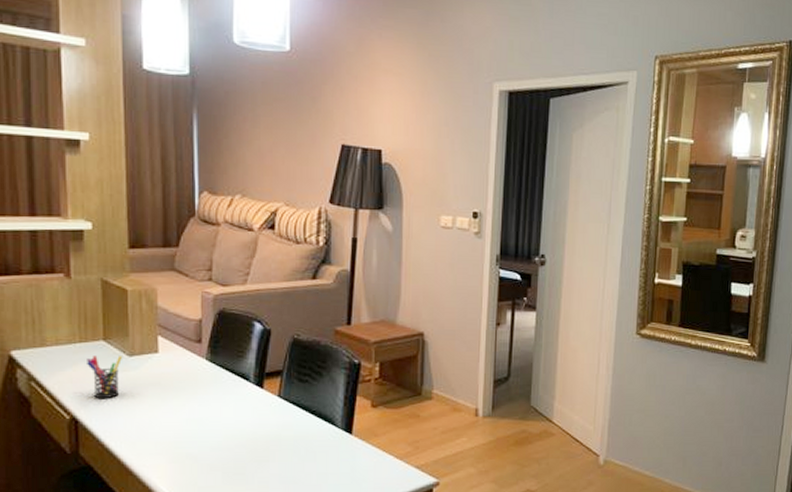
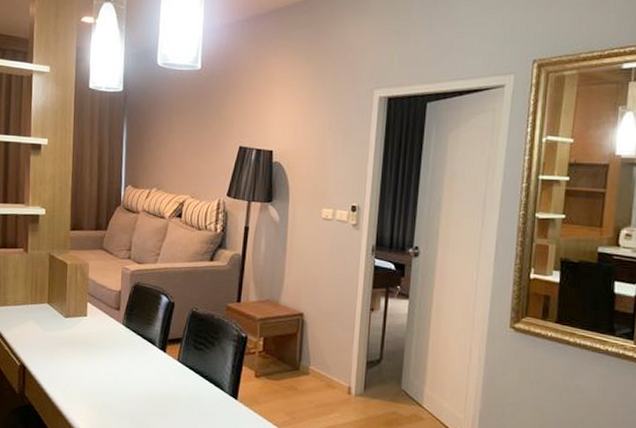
pen holder: present [87,356,122,398] -> none [35,315,60,351]

